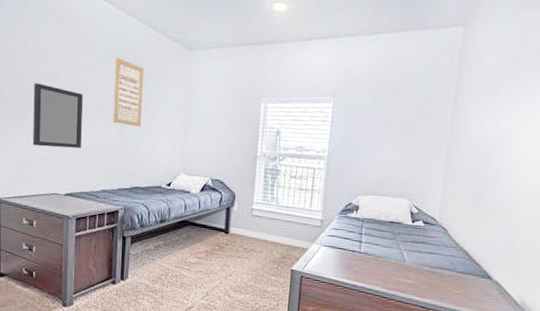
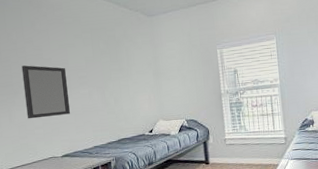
wall art: present [112,57,144,127] -> none [88,32,119,88]

